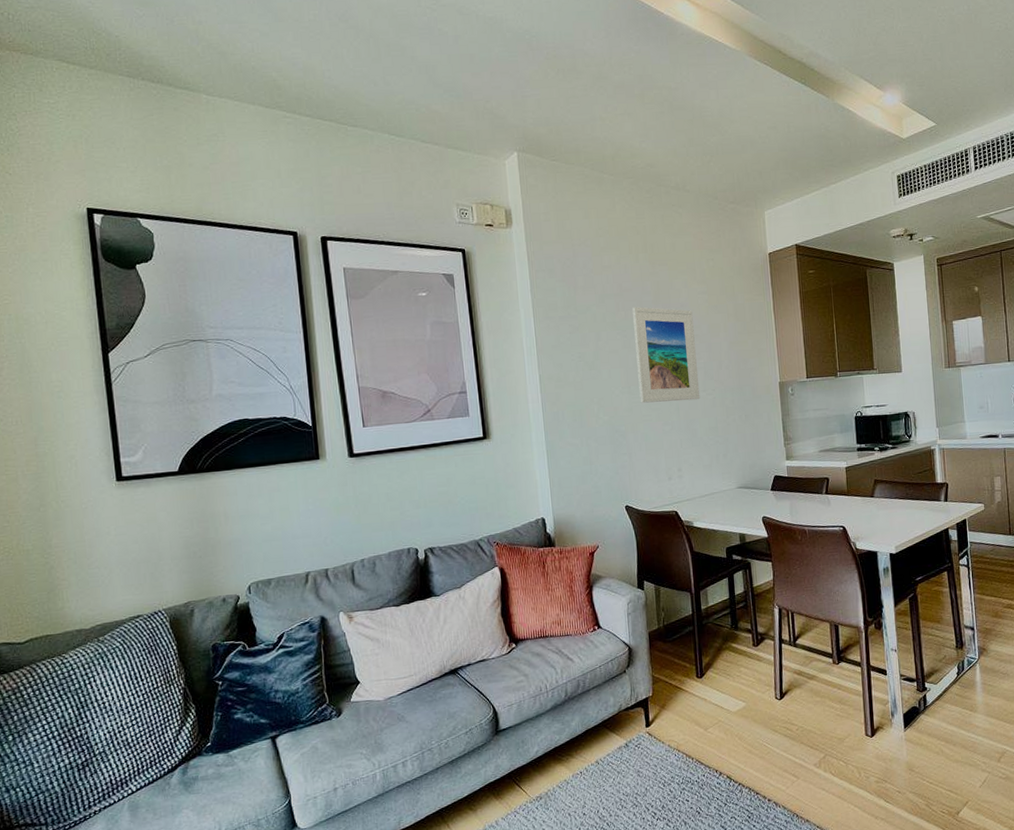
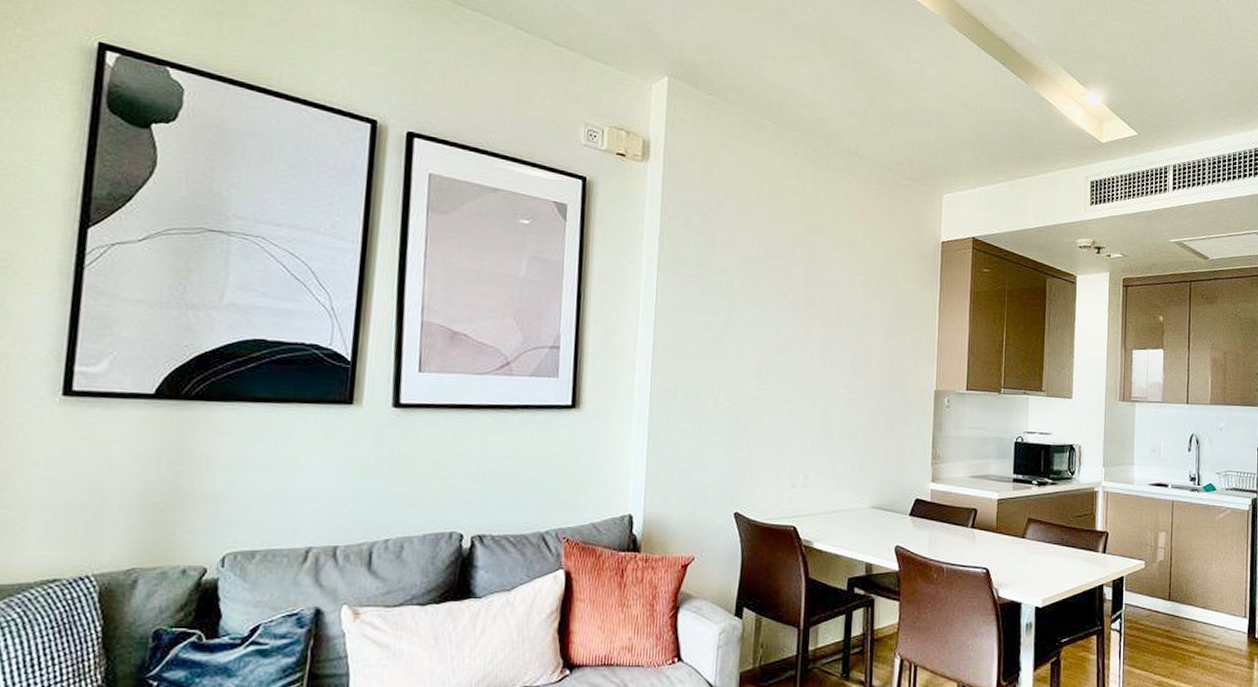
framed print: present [632,307,701,403] -> none [770,278,847,397]

